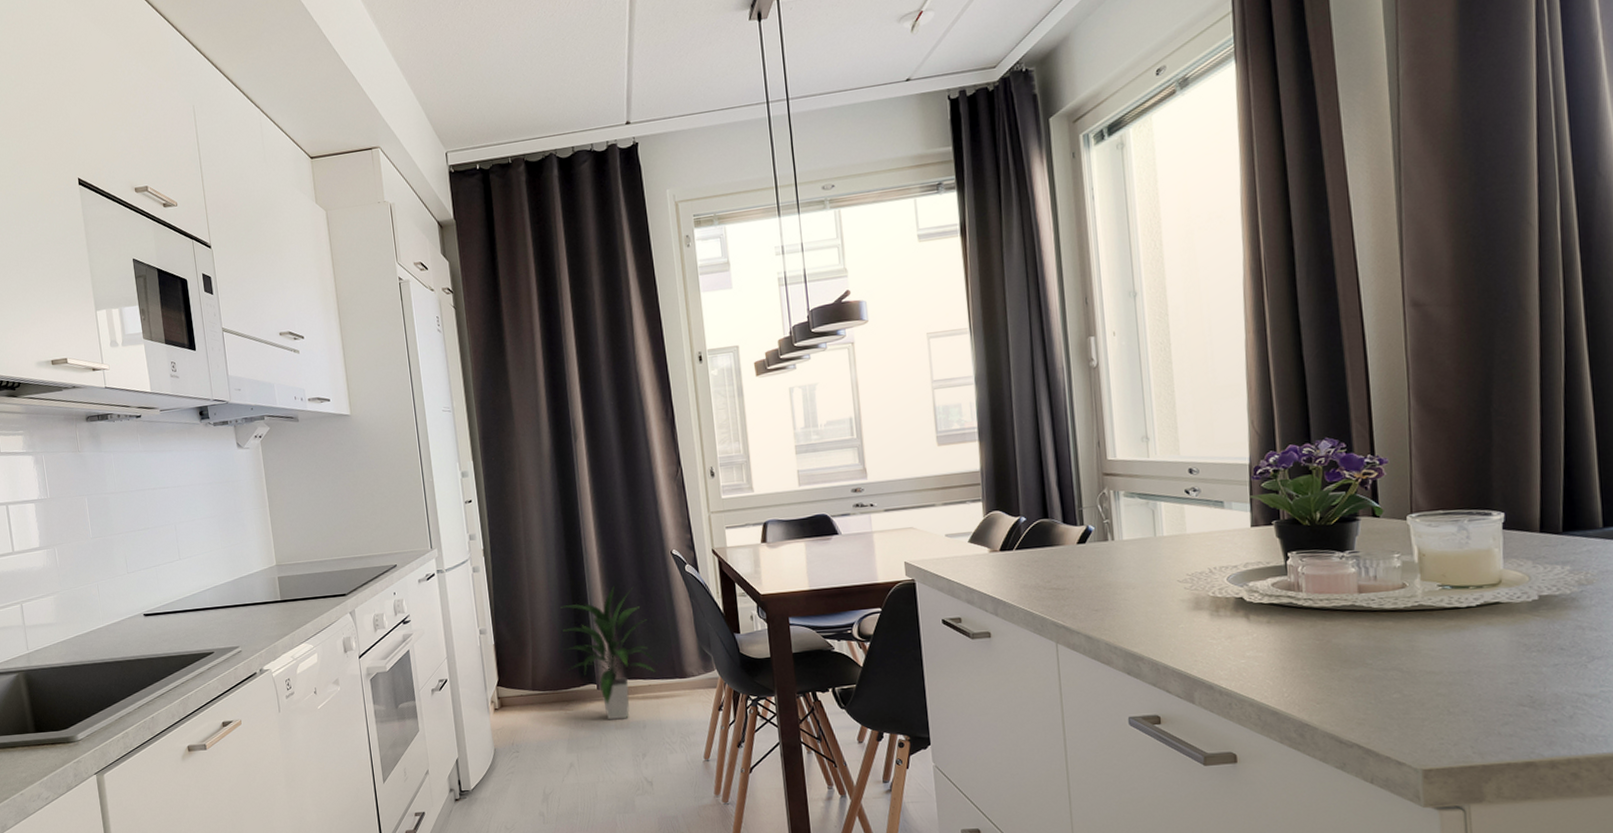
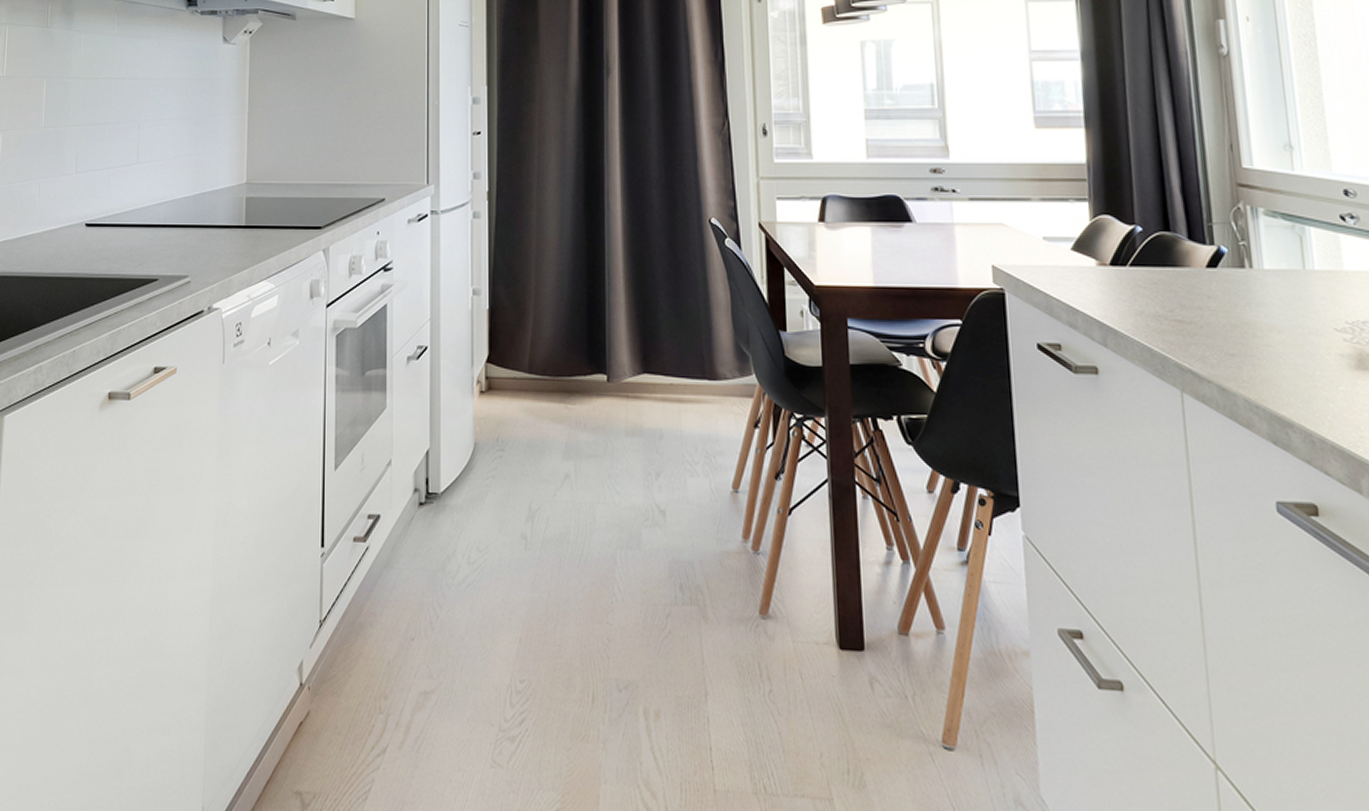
indoor plant: present [560,586,657,720] -> none [571,254,683,424]

